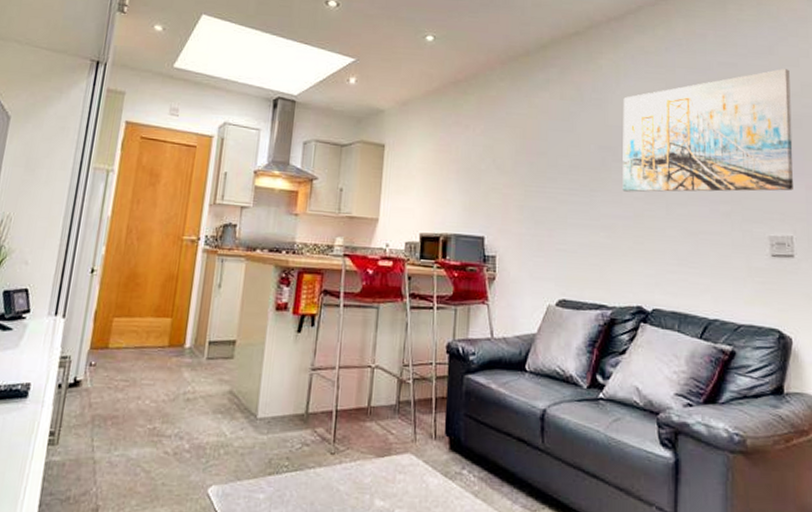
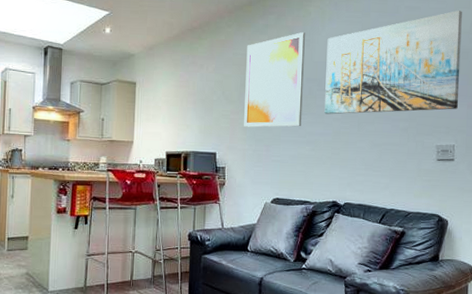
wall art: none [520,89,596,207] -> present [244,32,305,127]

